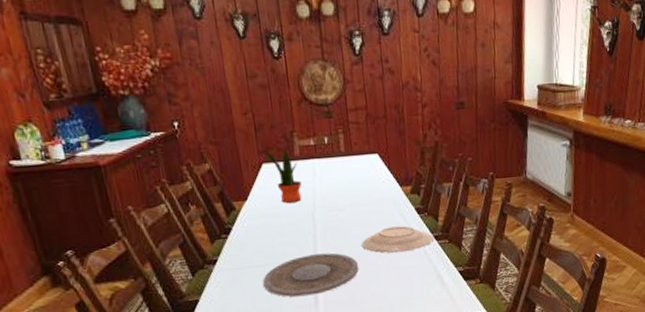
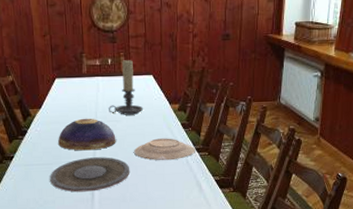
potted plant: present [263,147,302,203] -> none [57,65,87,113]
decorative bowl: none [270,208,340,248] -> present [58,118,116,151]
candle holder: none [328,137,370,203] -> present [109,60,143,115]

